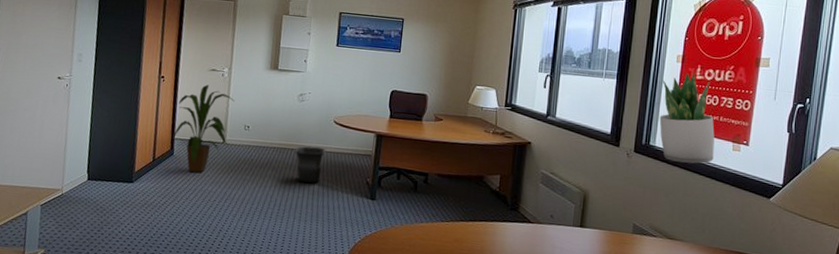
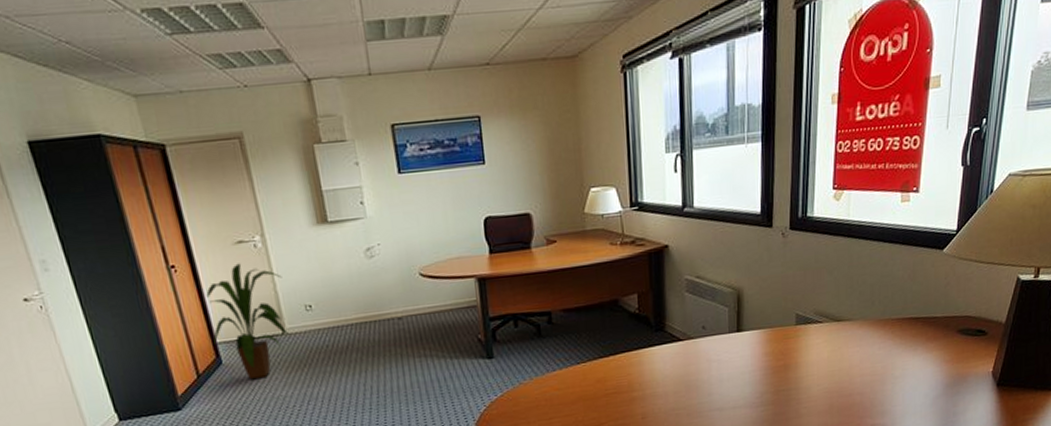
waste bin: present [294,146,326,184] -> none [378,310,420,360]
planter: present [659,72,715,164] -> none [816,113,880,231]

